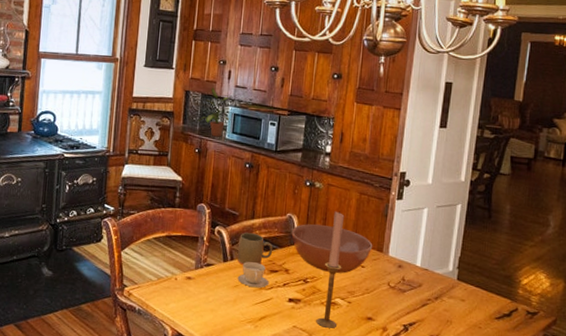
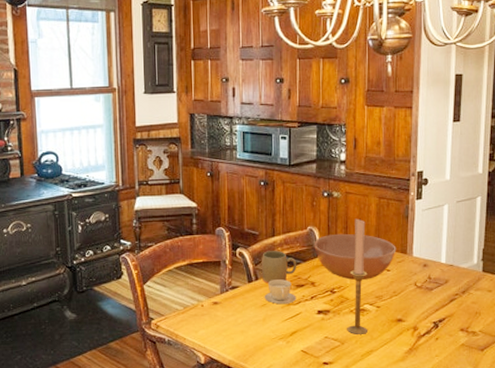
potted plant: present [197,87,232,137] -> none [205,106,240,158]

